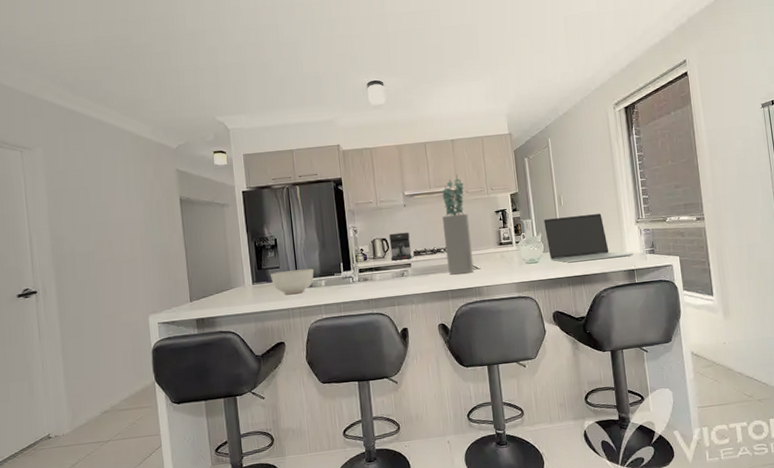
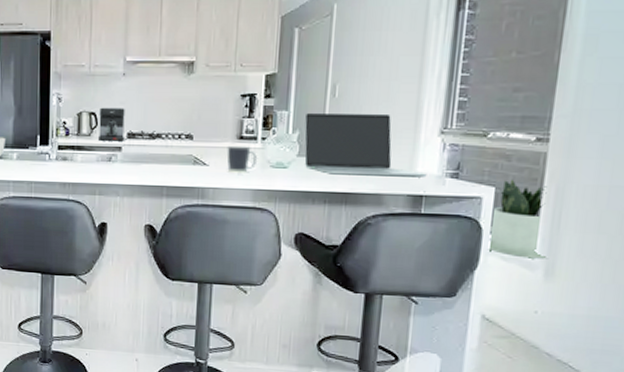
vase: present [442,175,474,276] -> none [167,41,205,170]
mug: none [491,249,515,272] -> present [226,145,257,174]
planter: none [681,249,723,305] -> present [486,179,548,259]

